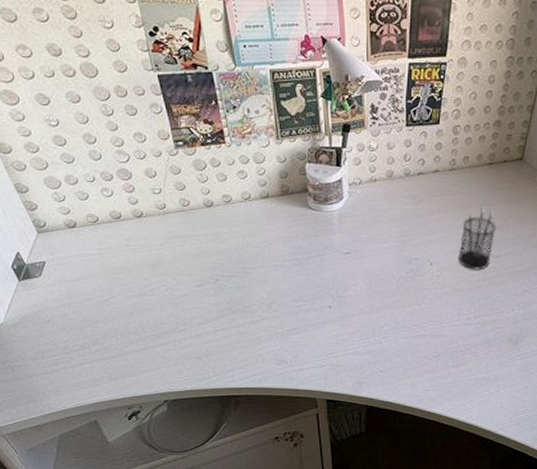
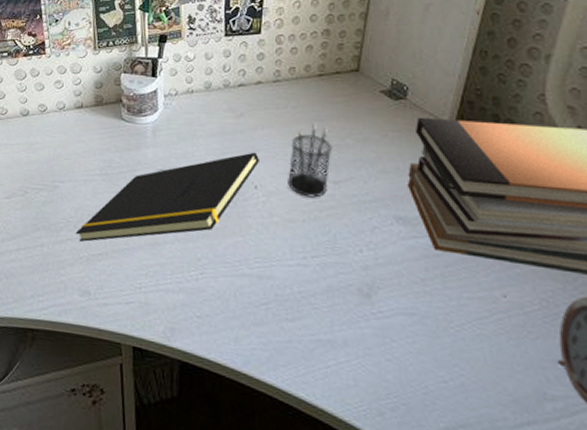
notepad: none [270,234,435,321] -> present [76,152,259,243]

